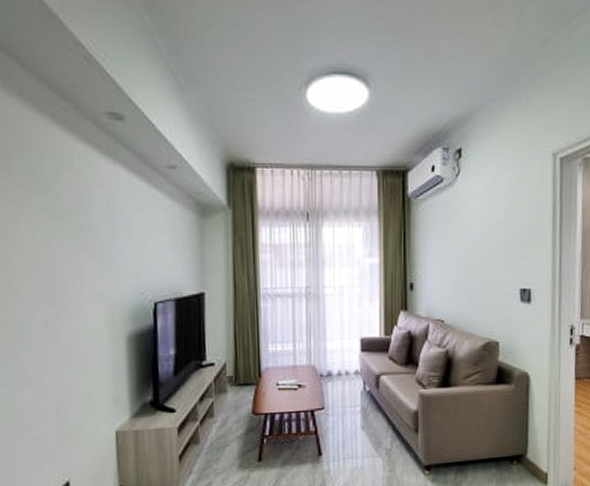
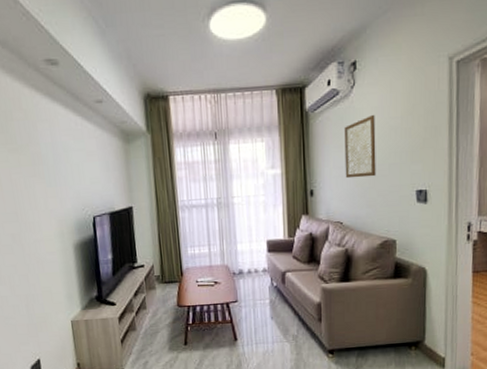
wall art: none [447,207,480,273] -> present [344,115,376,179]

